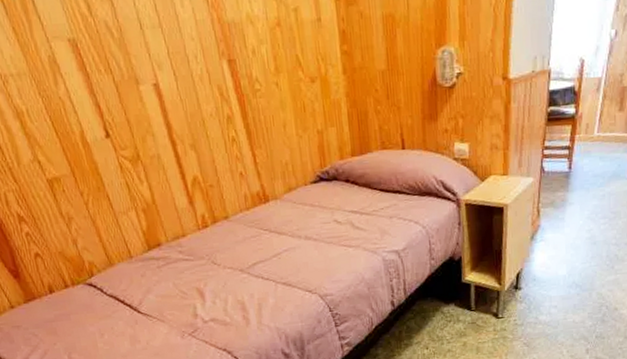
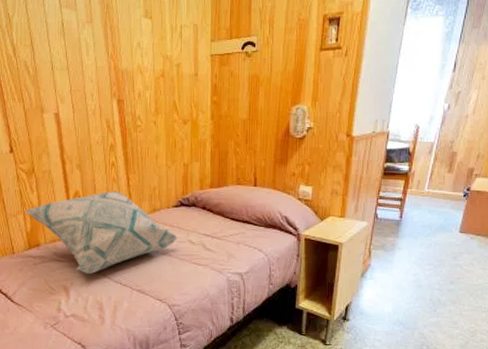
decorative pillow: none [135,171,321,272] -> present [24,191,178,275]

